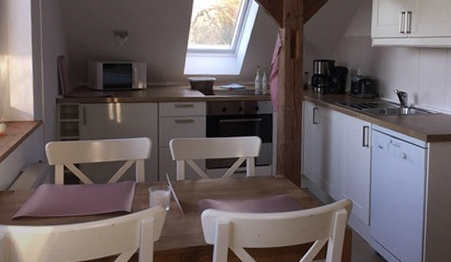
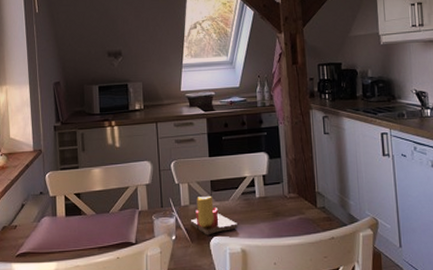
candle: none [184,172,228,208] -> present [190,195,237,236]

